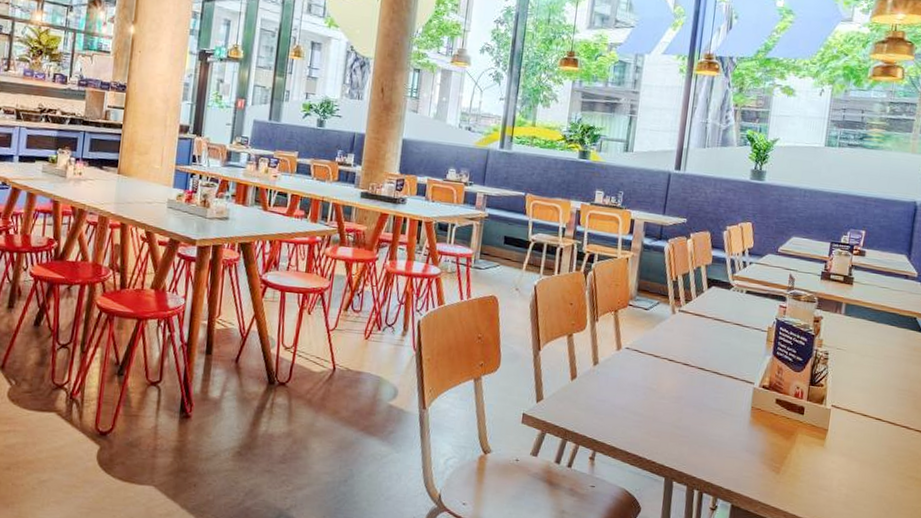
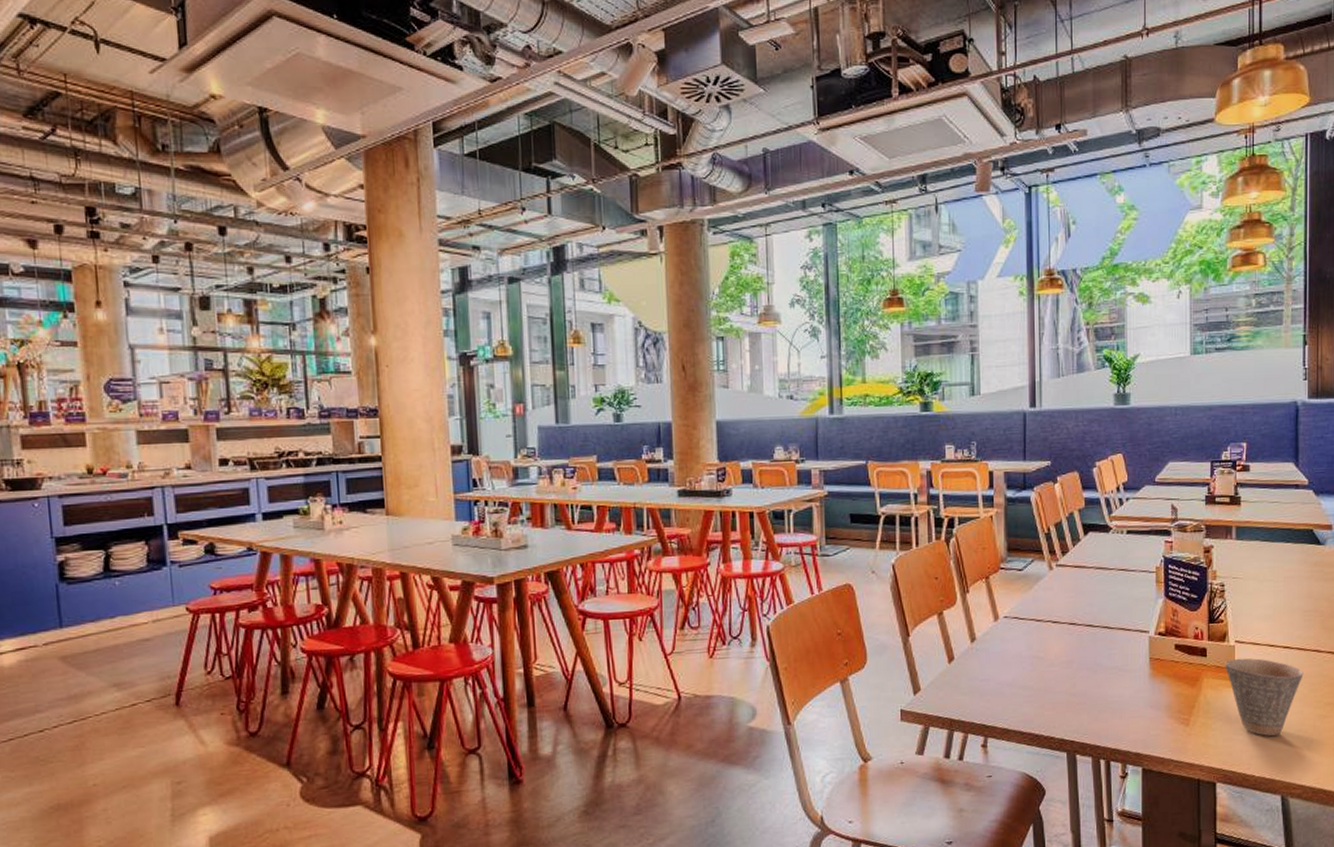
cup: none [819,421,891,497] -> present [1225,658,1303,736]

